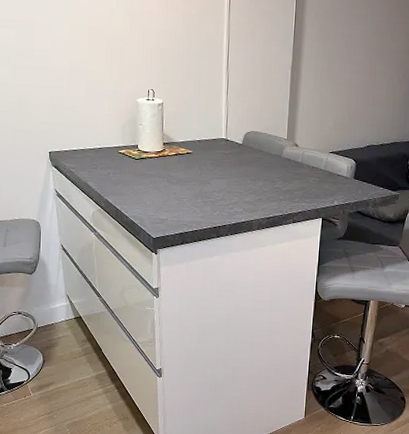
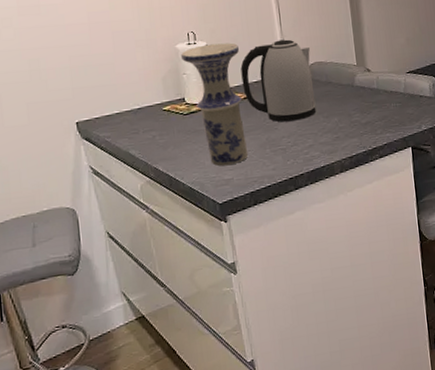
vase: none [139,102,190,208] -> present [180,43,249,166]
kettle: none [187,107,249,179] -> present [240,39,317,122]

